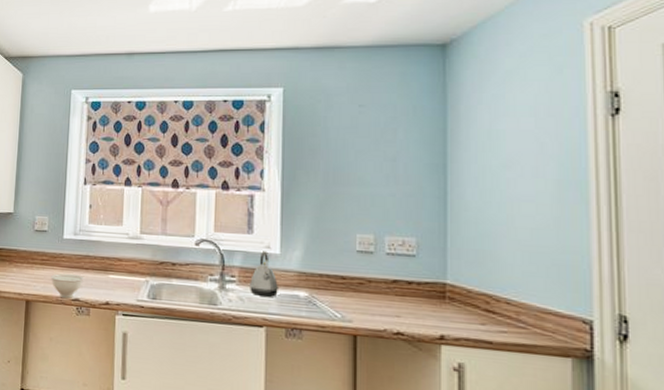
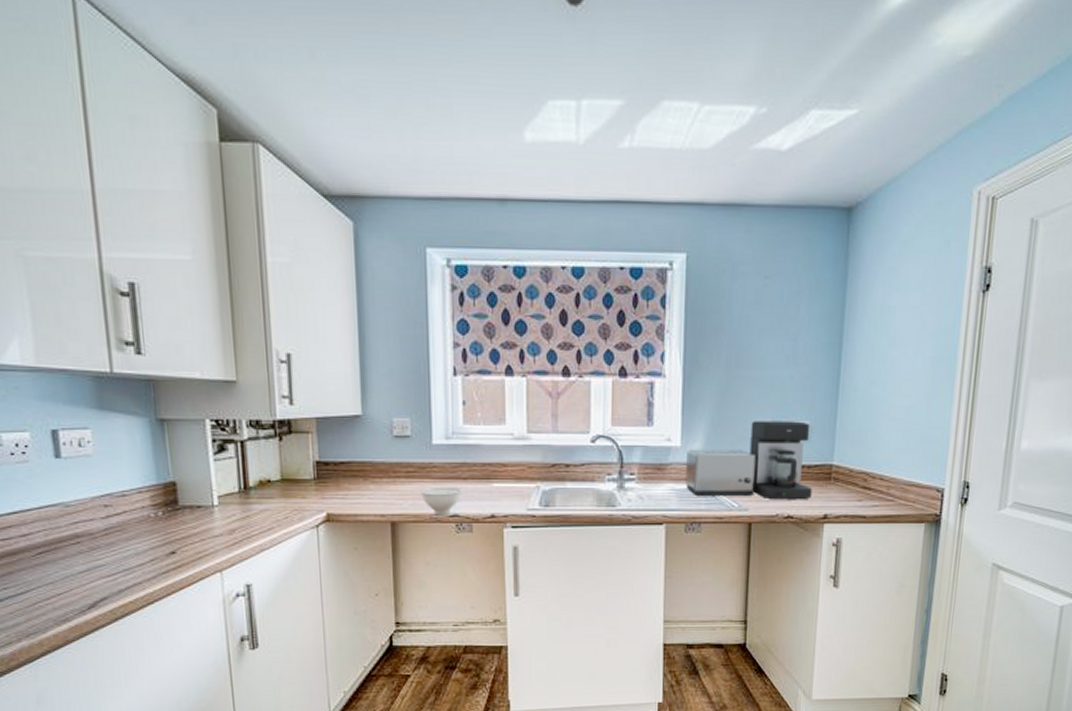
kettle: present [248,251,280,297] -> none [648,444,680,492]
toaster: none [285,257,359,308] -> present [686,449,757,496]
coffee maker: none [351,234,424,317] -> present [750,421,812,499]

